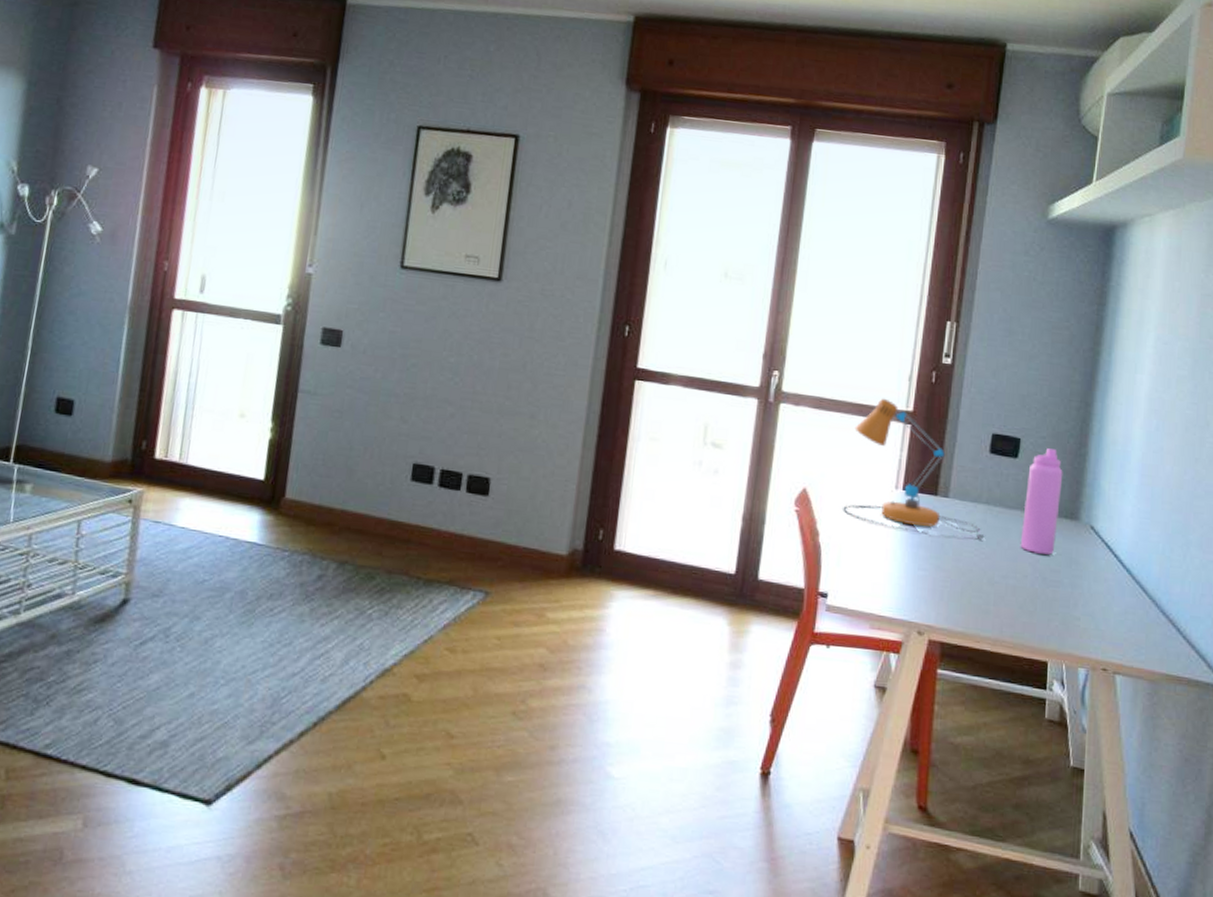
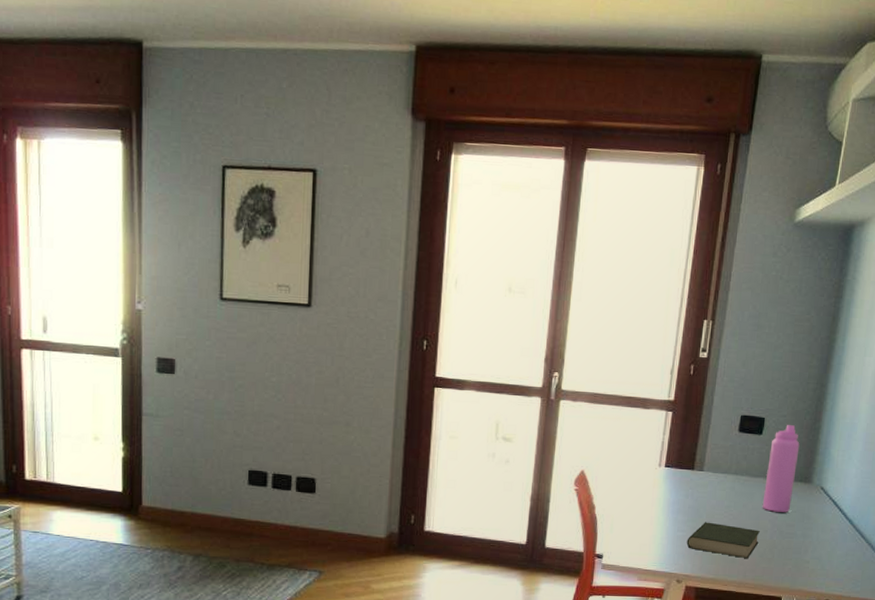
desk lamp: present [843,398,985,540] -> none [615,390,733,505]
book: none [929,560,1018,609] -> present [686,522,760,558]

